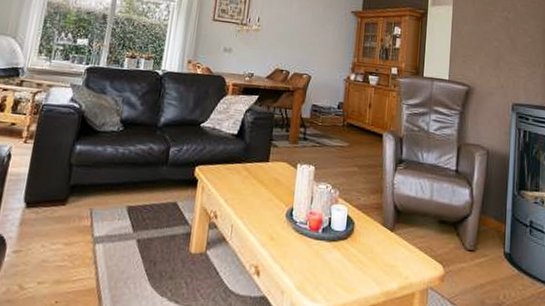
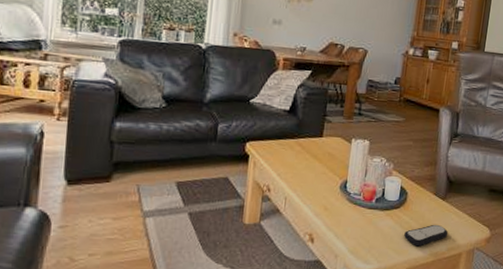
remote control: none [352,258,399,284] -> present [404,224,449,247]

